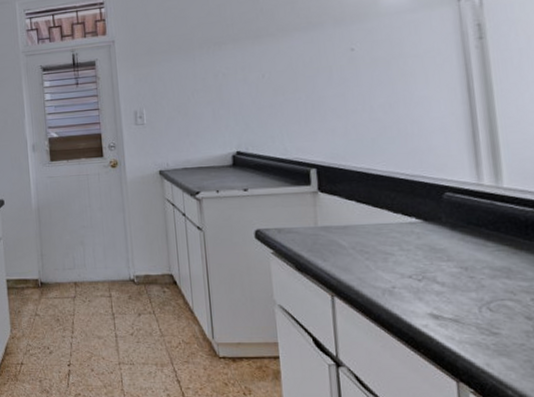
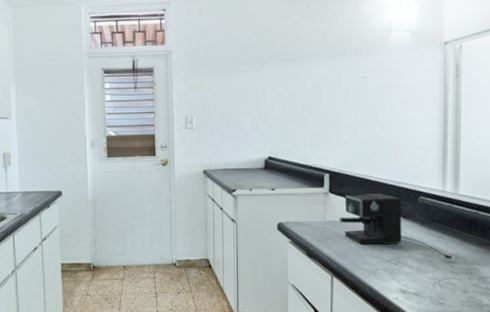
coffee maker: none [335,190,505,275] -> present [339,193,453,260]

